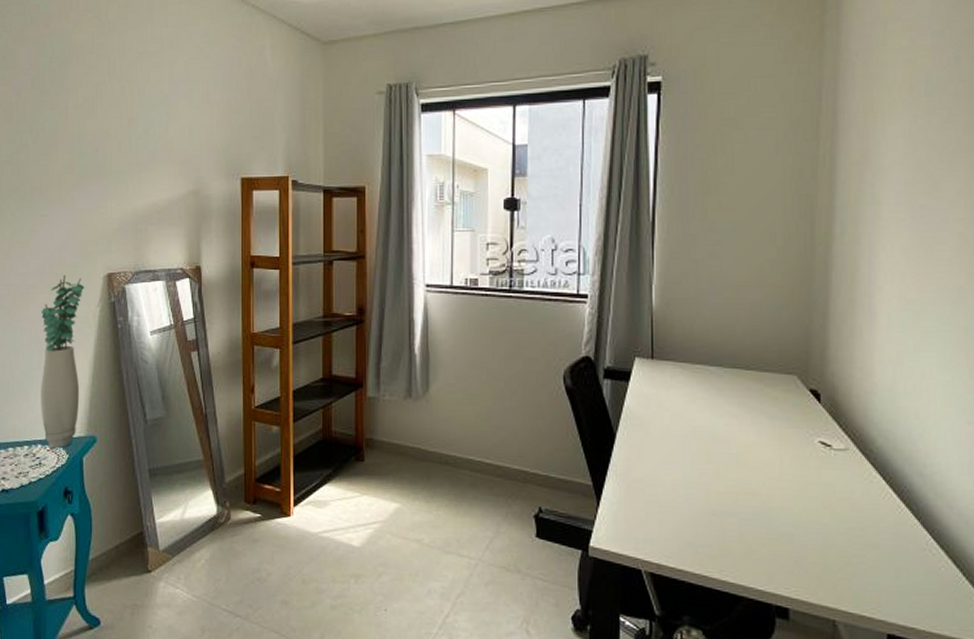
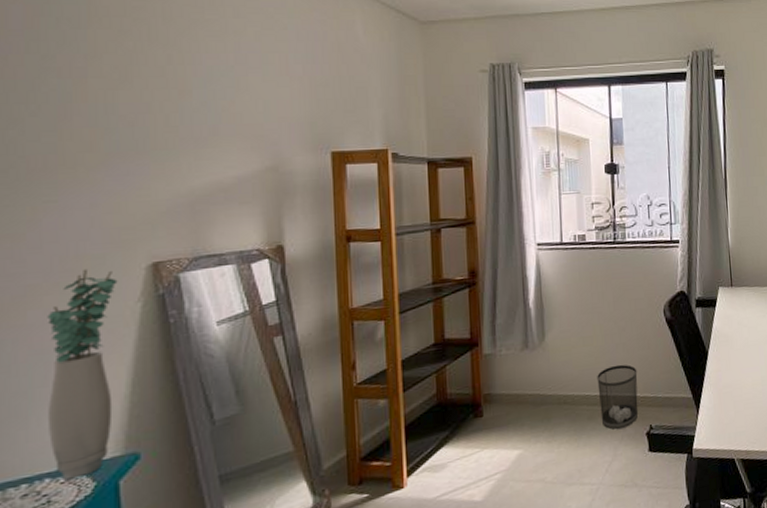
waste bin: none [482,431,528,504] -> present [597,364,638,430]

